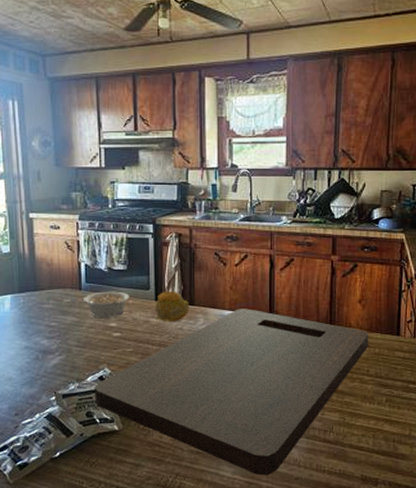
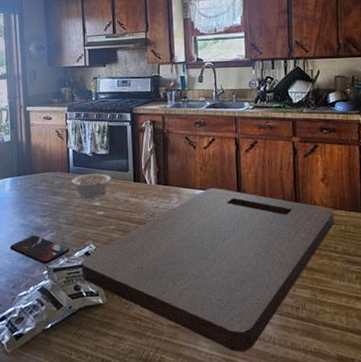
smartphone: none [11,358,81,390] -> present [9,235,69,264]
fruit: present [154,291,190,322] -> none [133,172,165,201]

